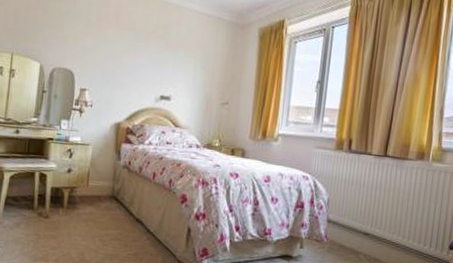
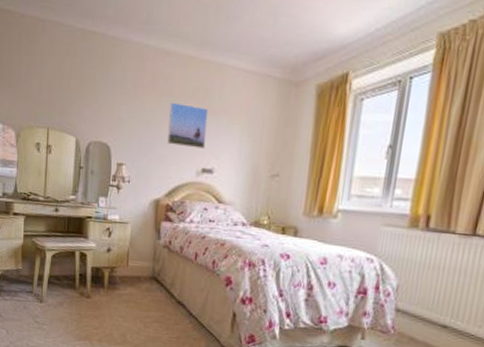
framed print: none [129,35,167,78] -> present [167,102,209,149]

